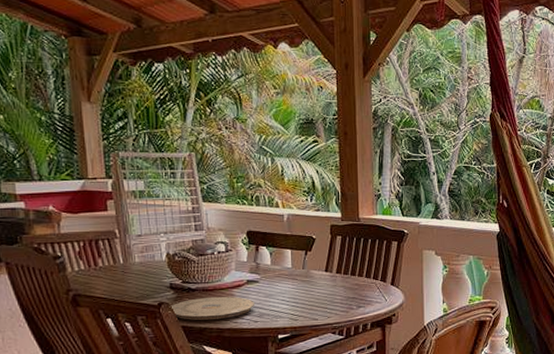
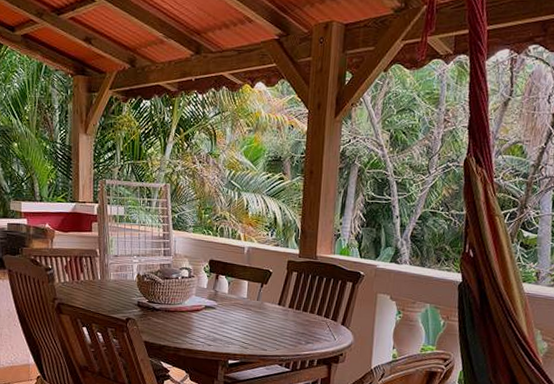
plate: present [169,296,255,321] -> none [135,317,211,339]

